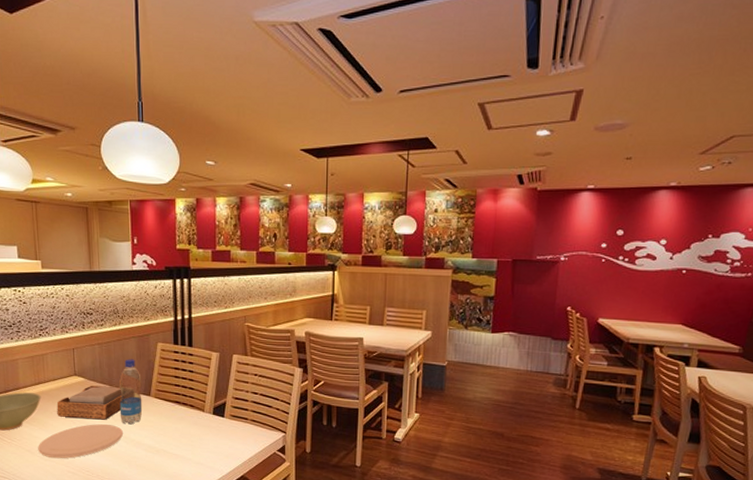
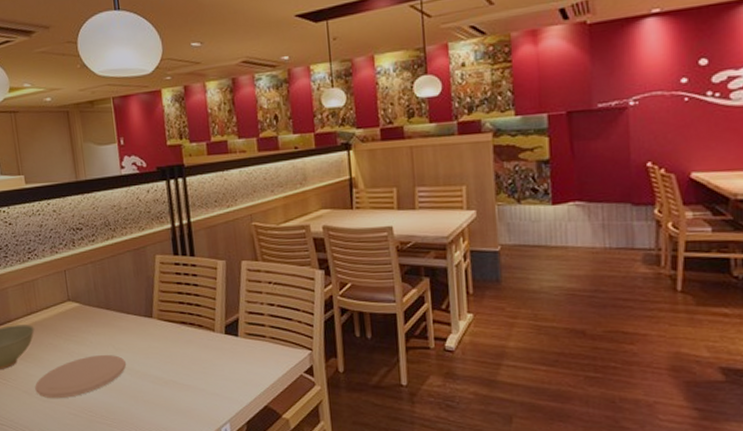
napkin holder: present [56,385,122,420] -> none [51,309,122,350]
bottle: present [119,359,143,425] -> none [117,276,145,353]

